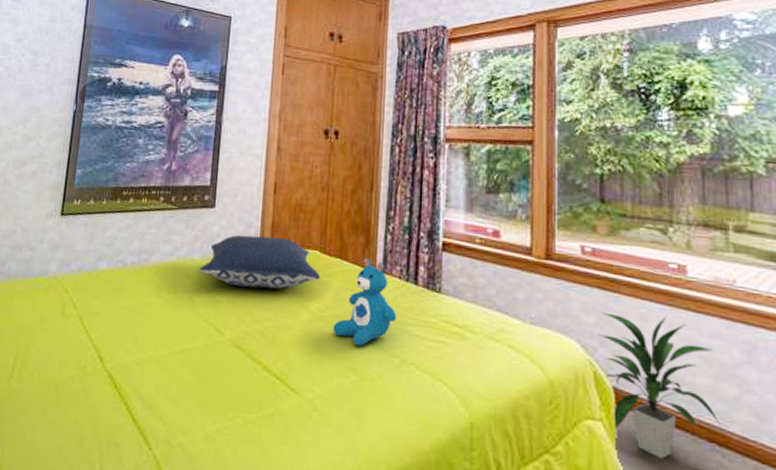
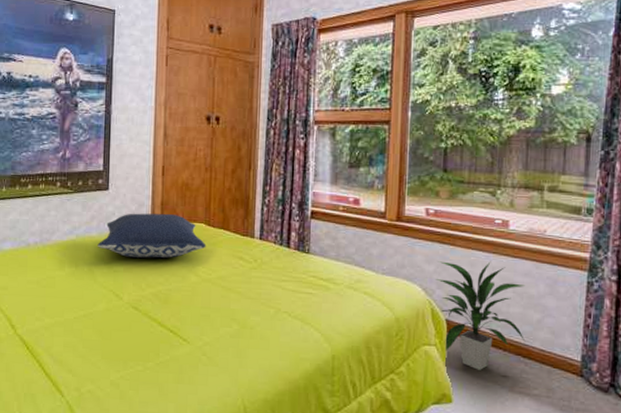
teddy bear: present [332,257,397,347] -> none [217,227,272,301]

